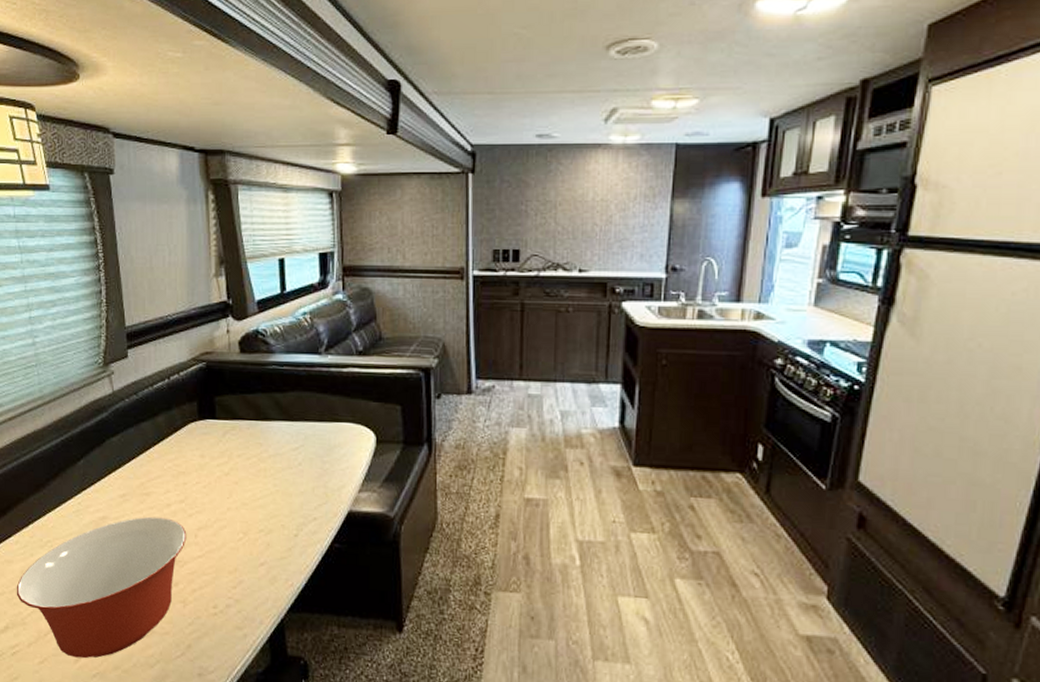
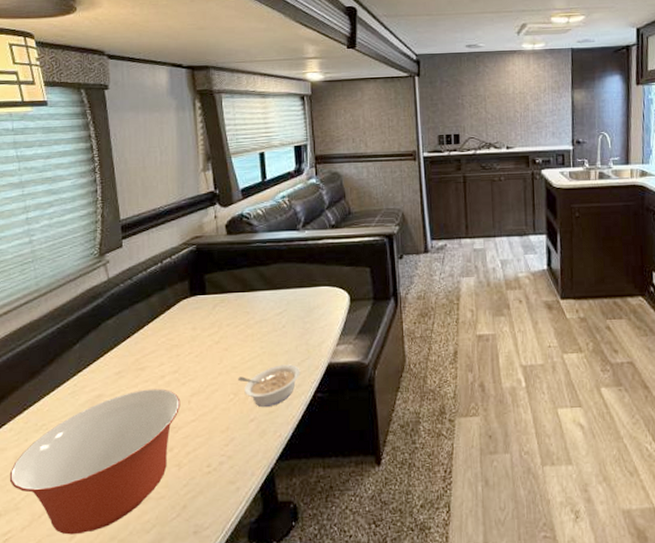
legume: none [248,506,317,553] -> present [238,364,301,408]

